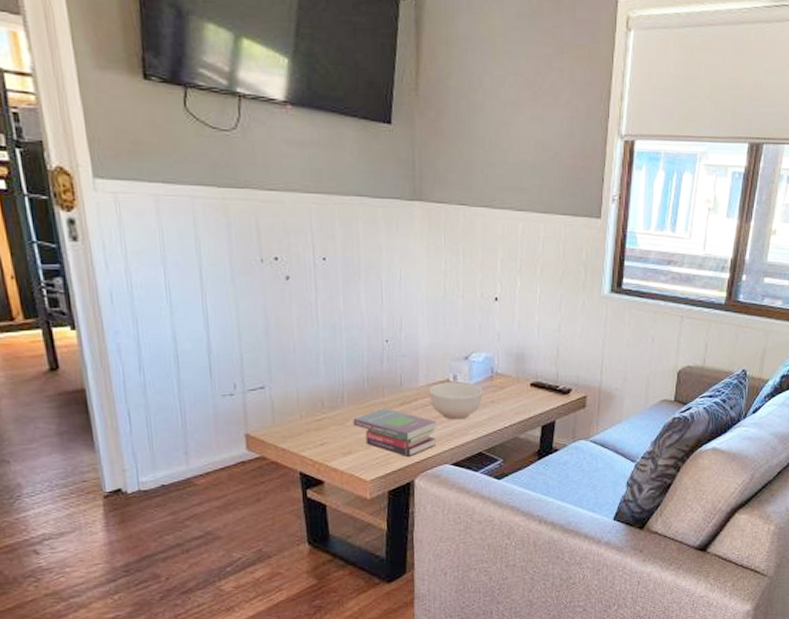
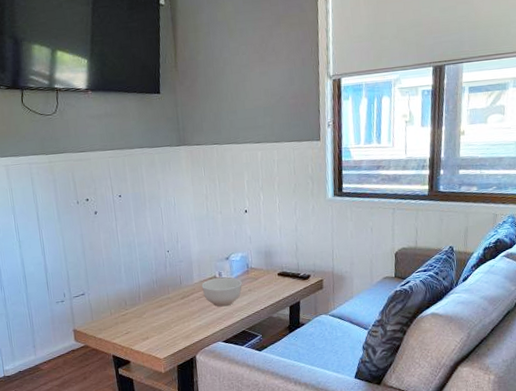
books: present [353,408,438,458] -> none [148,302,210,339]

